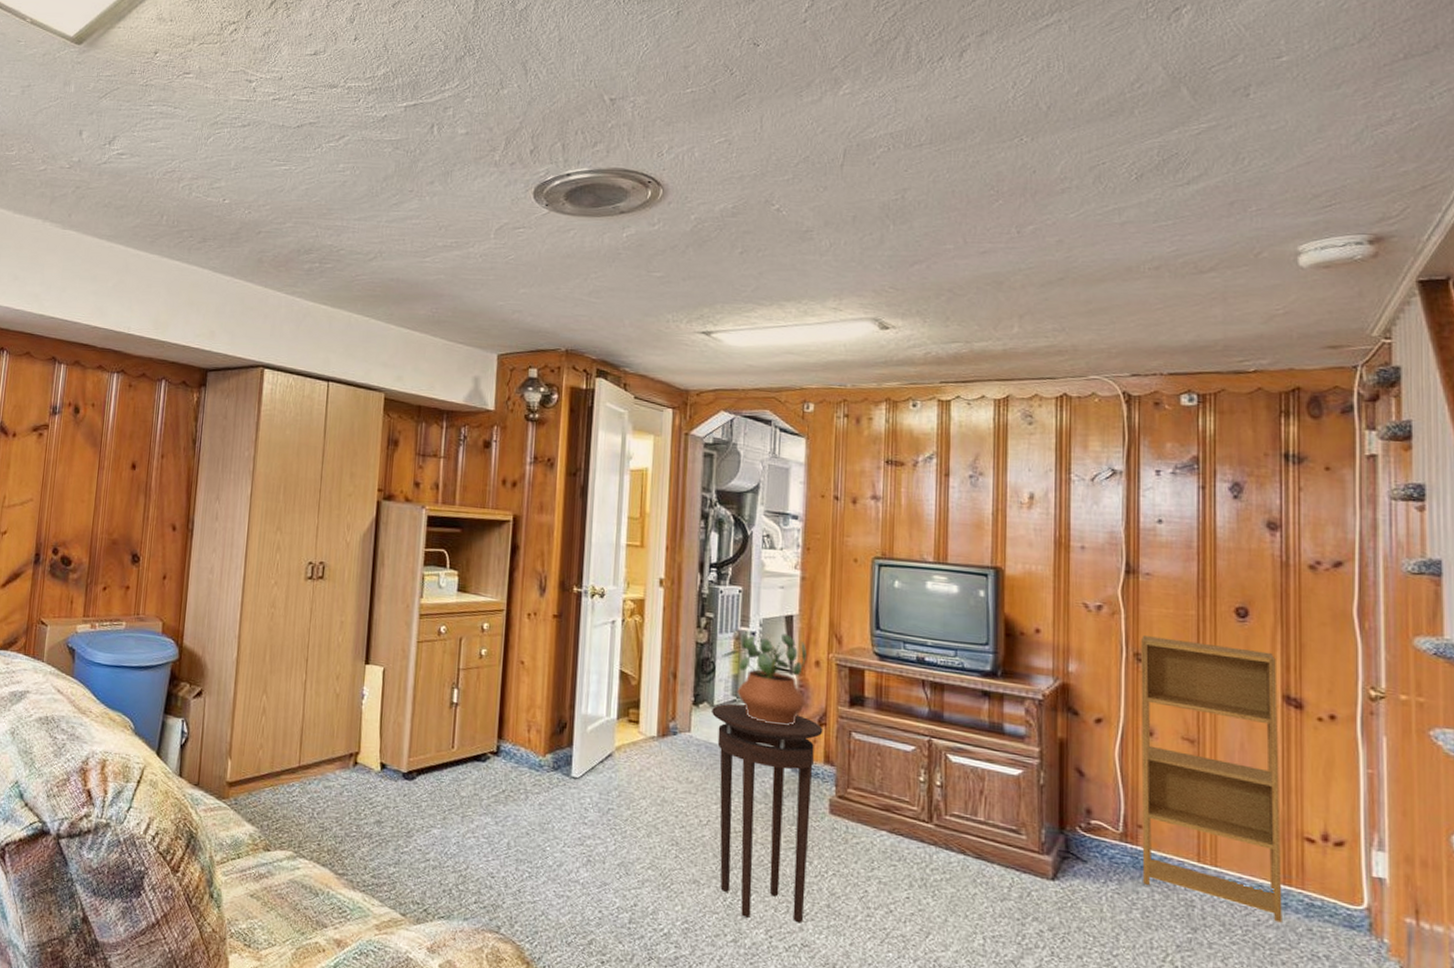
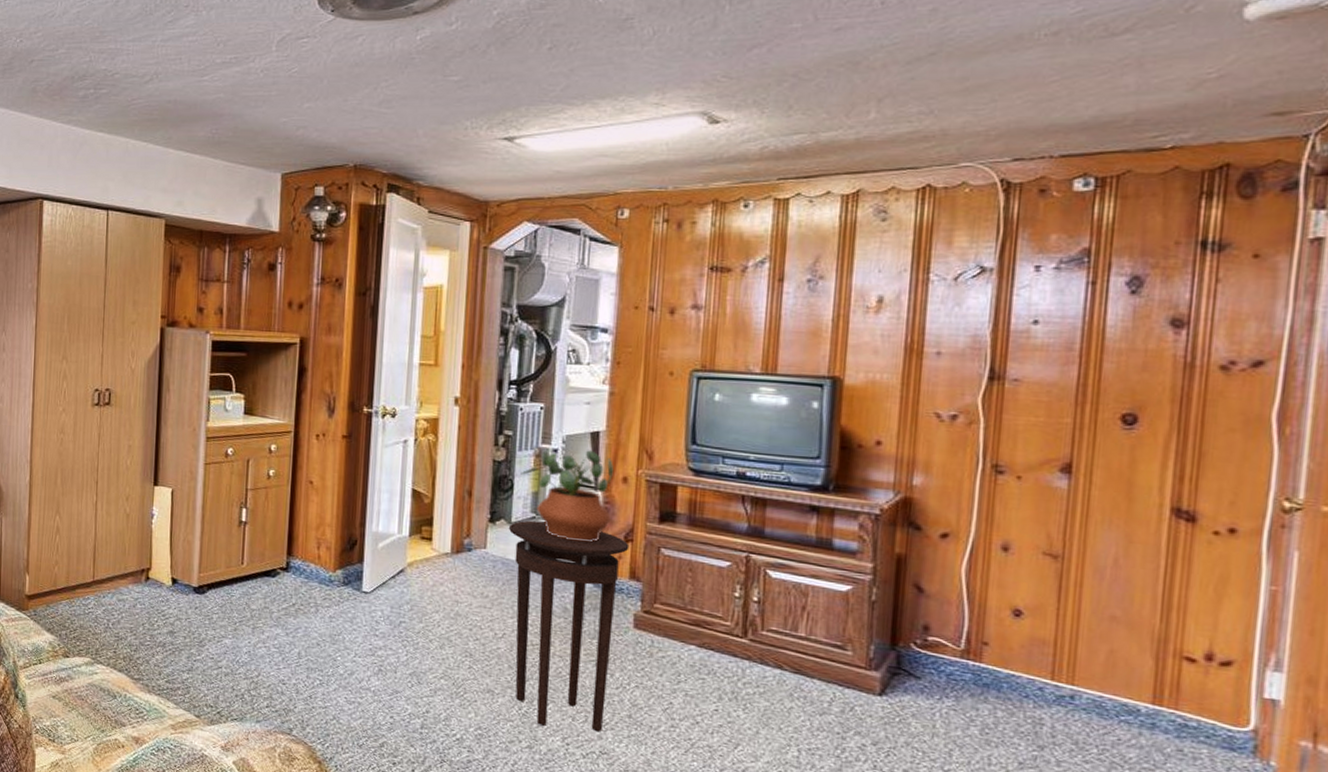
shelving unit: present [1140,636,1282,923] -> none [985,446,1167,743]

